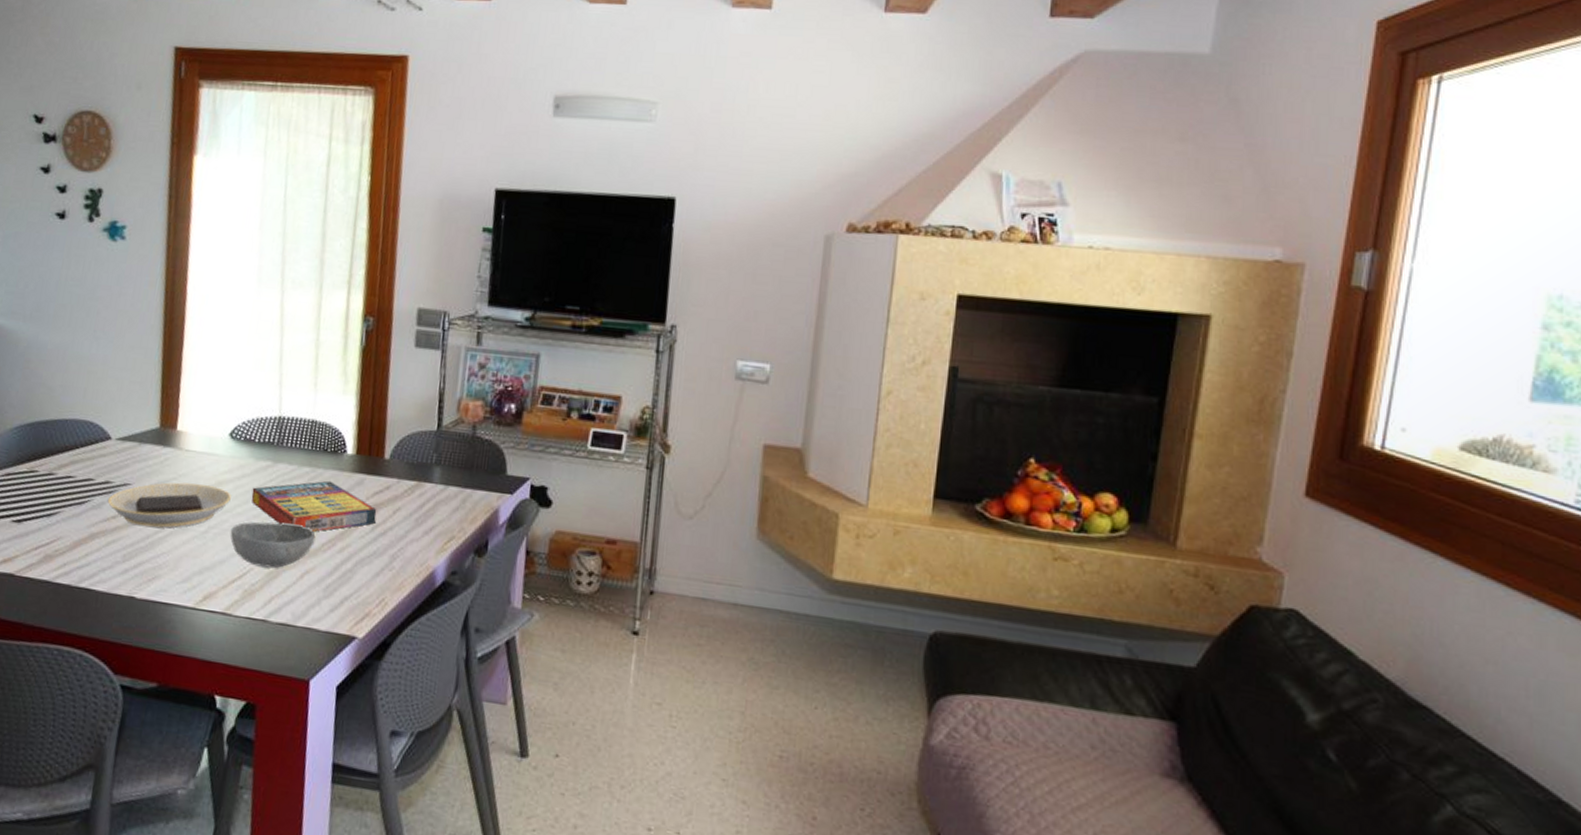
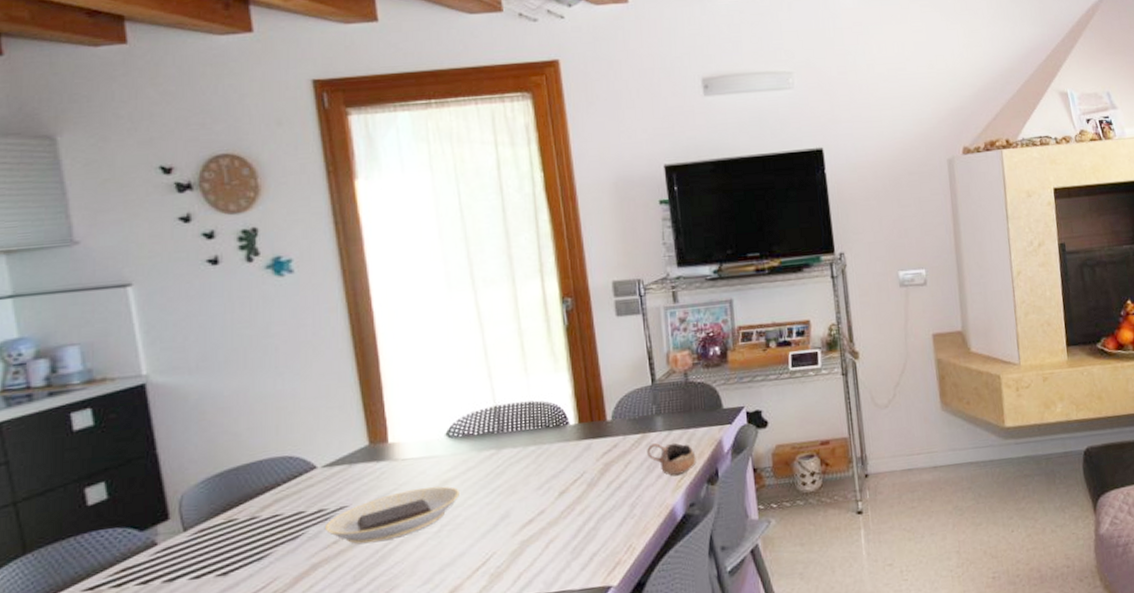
bowl: present [230,521,316,569] -> none [465,499,554,550]
game compilation box: present [251,480,377,532] -> none [480,453,610,505]
cup: none [418,495,468,536] -> present [647,442,697,476]

